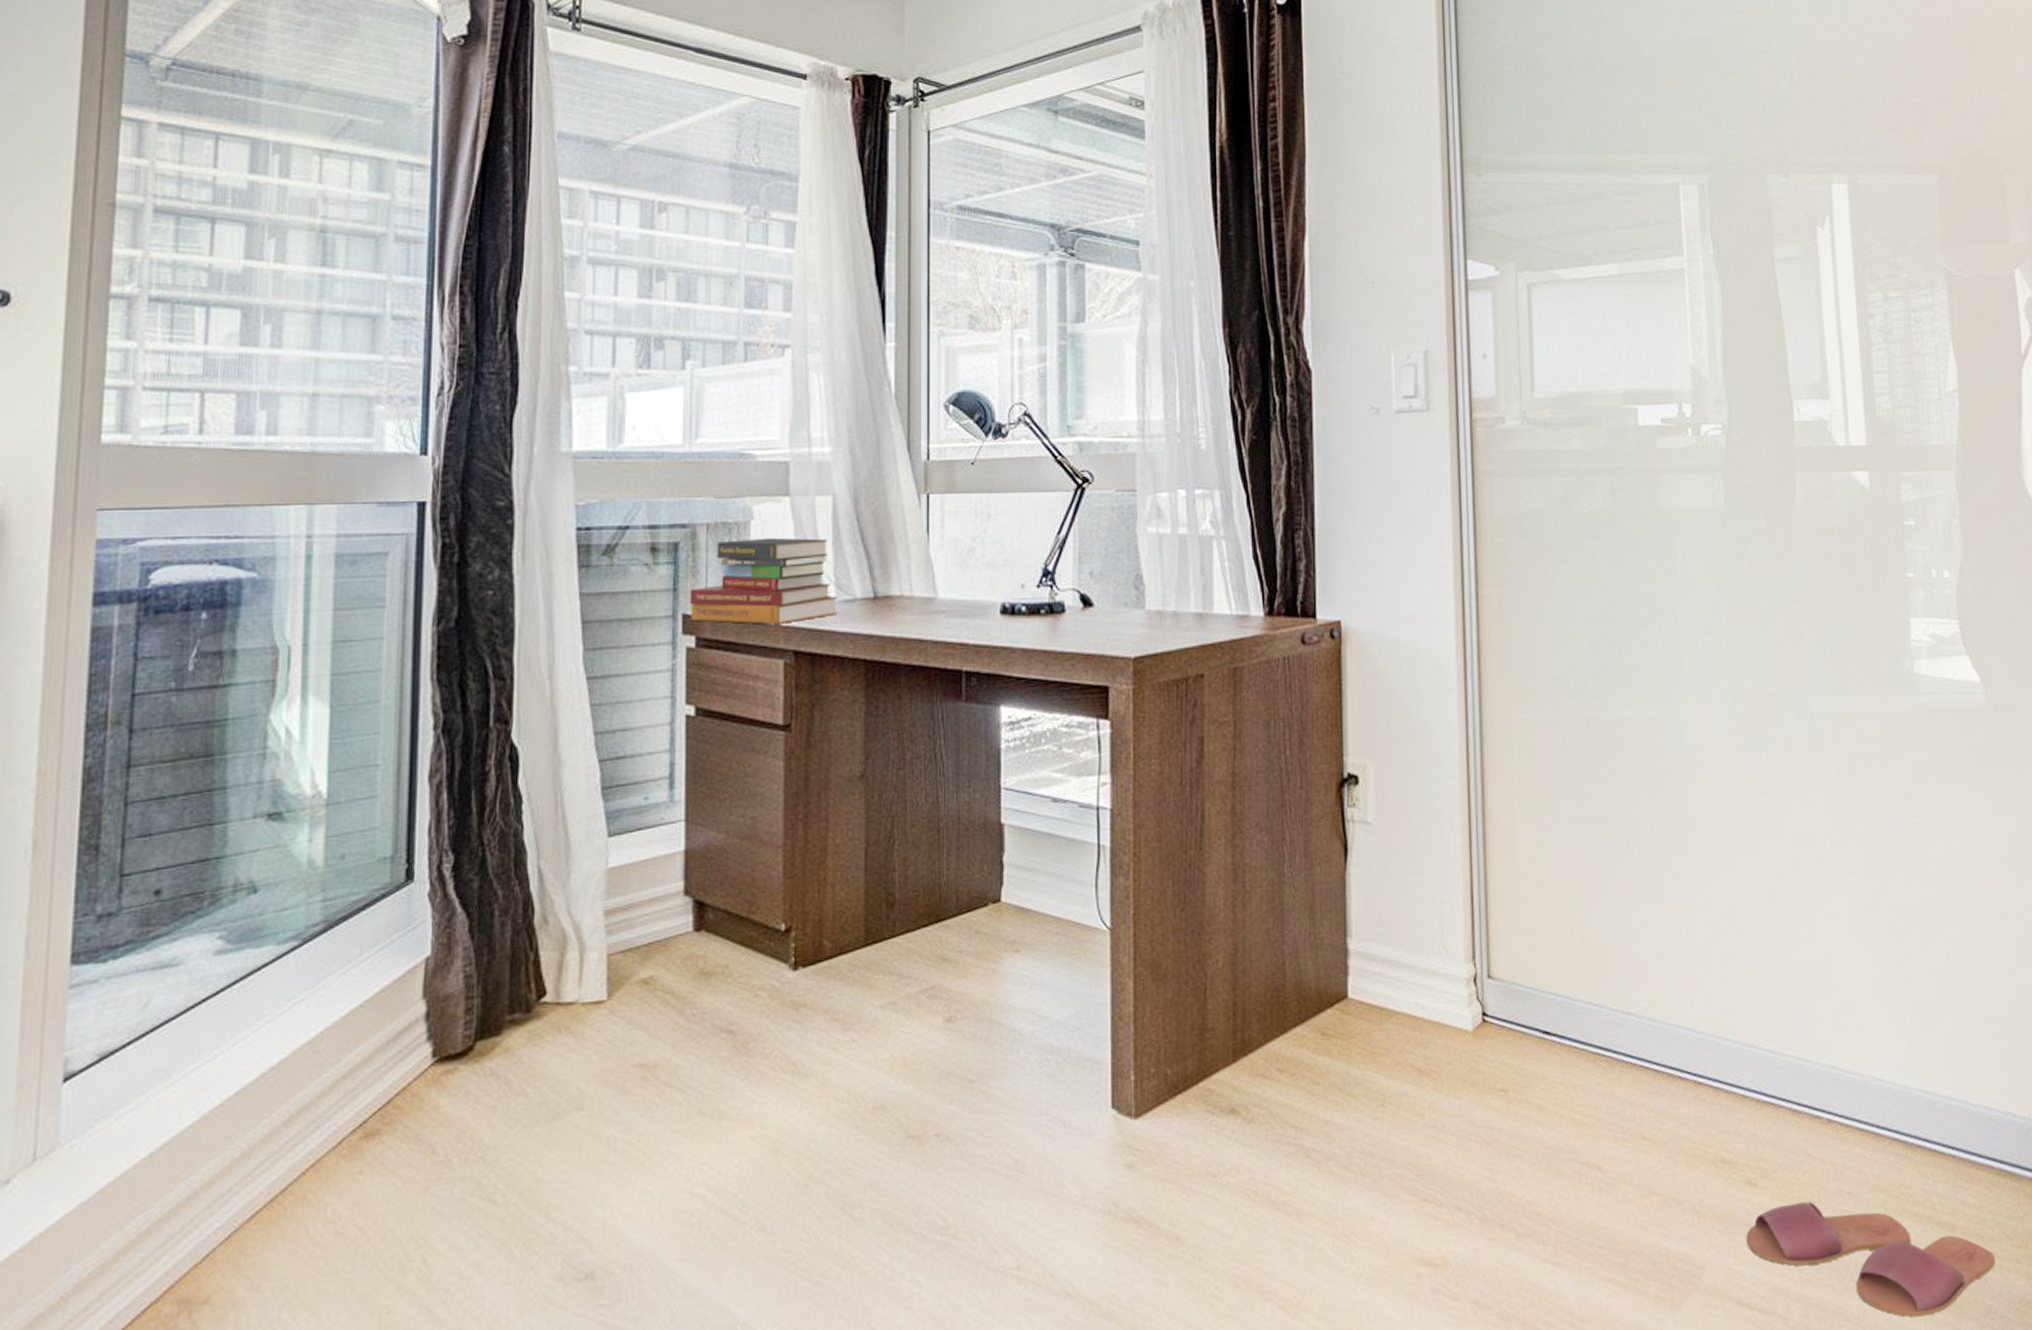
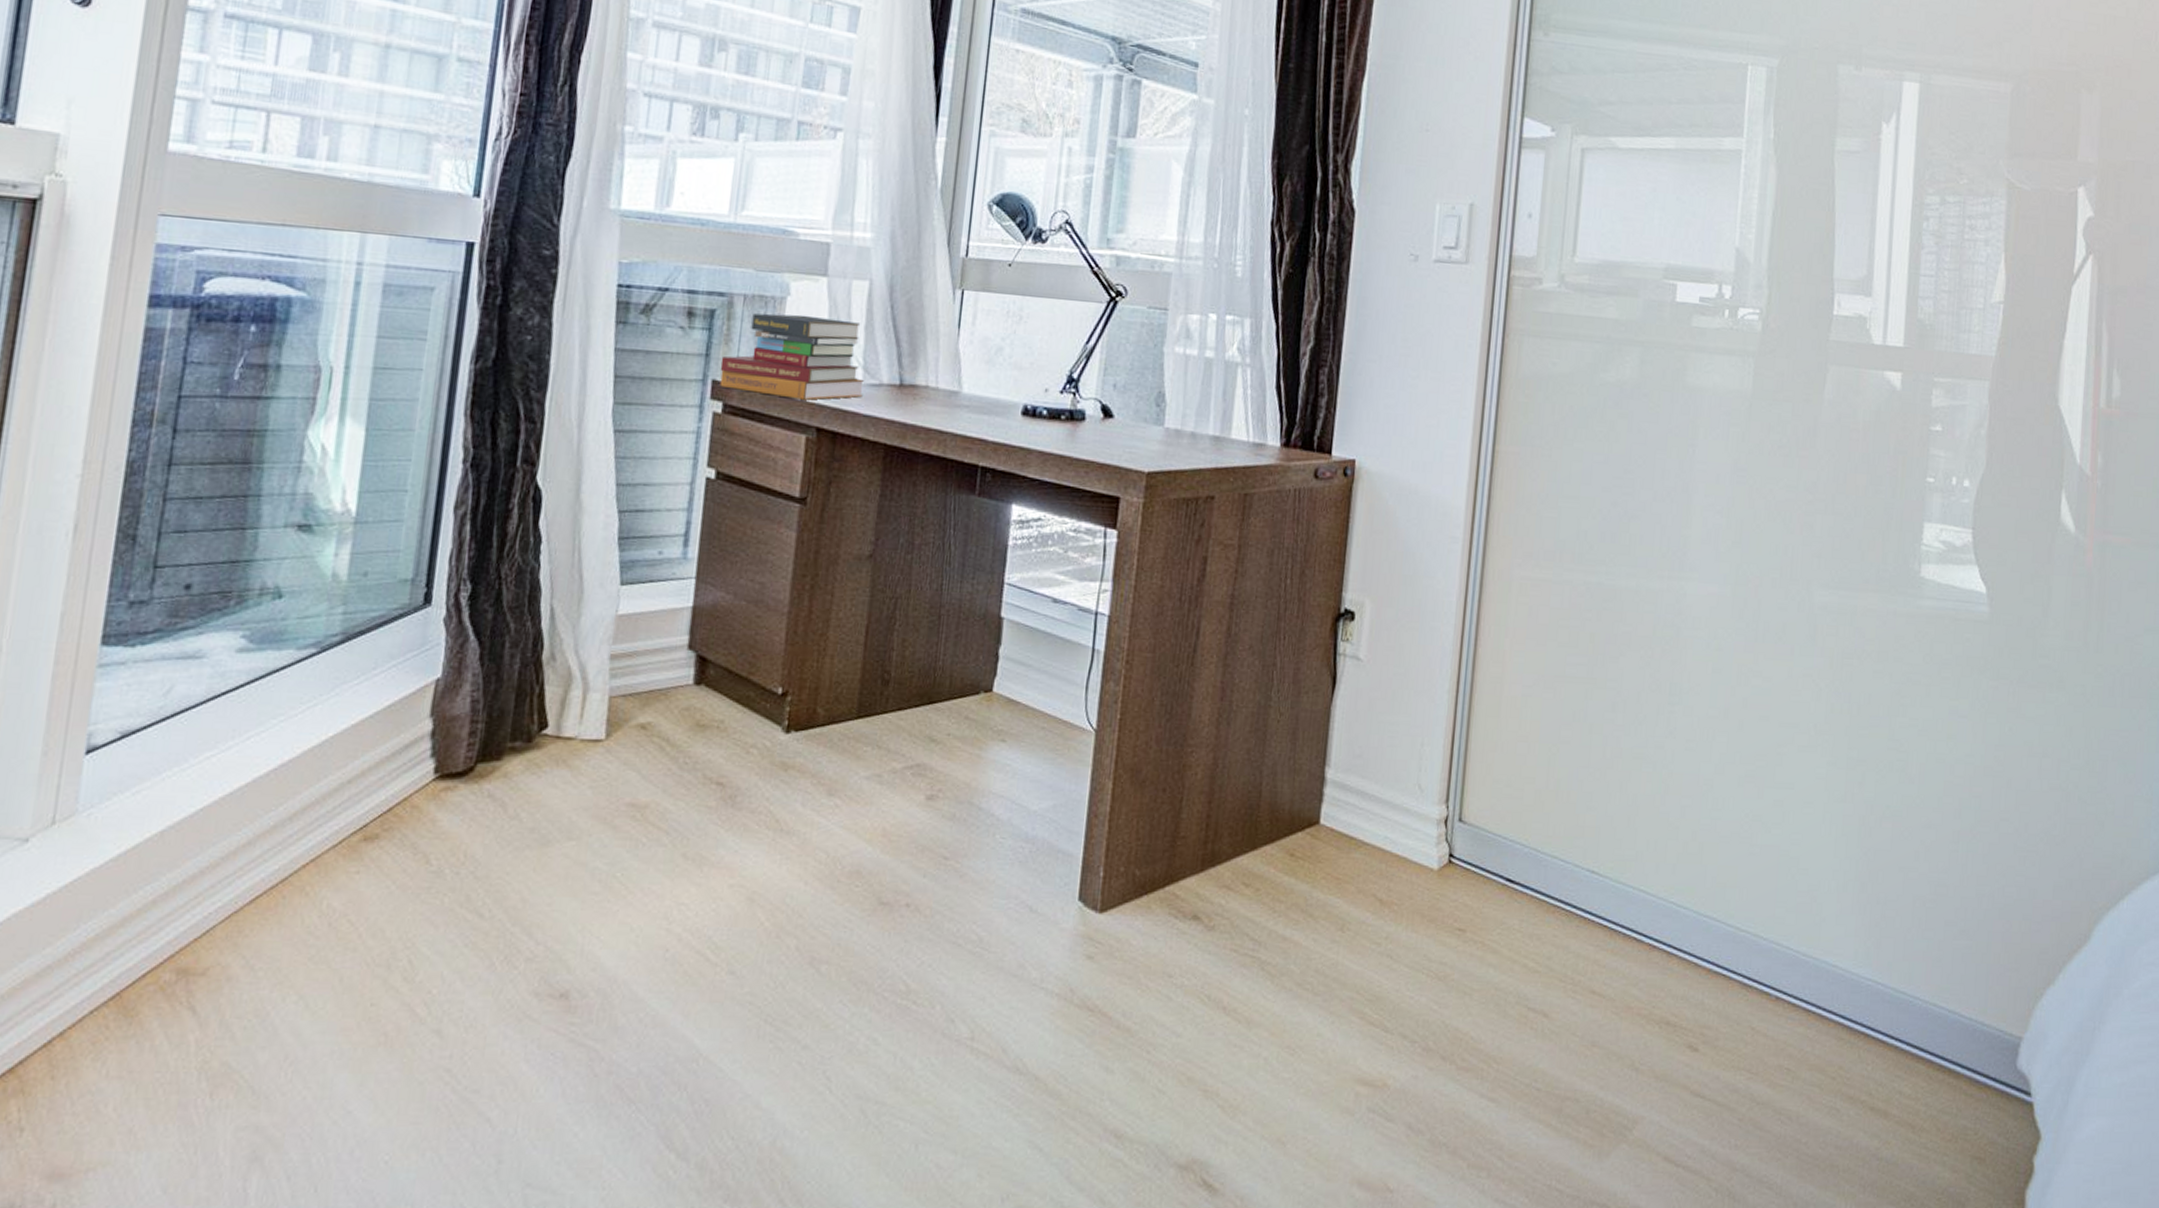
slippers: present [1746,1201,1995,1317] -> none [1680,1072,1923,1194]

